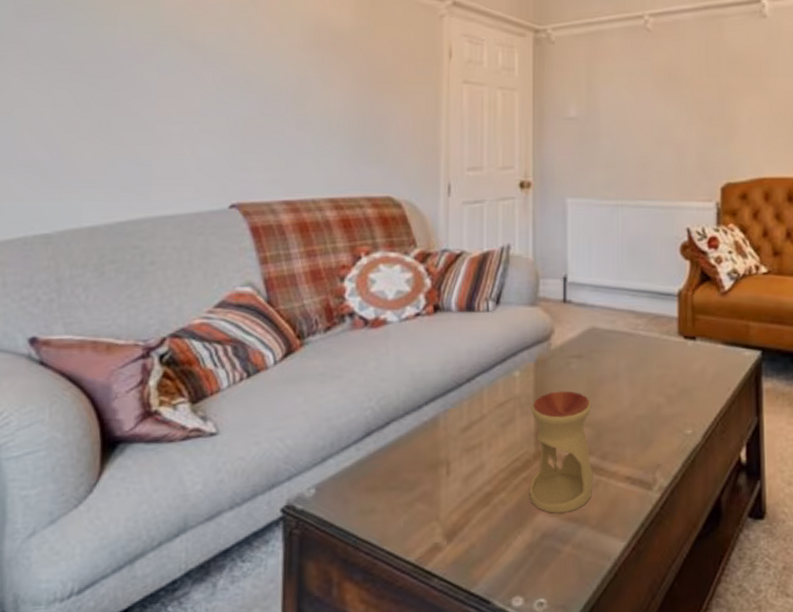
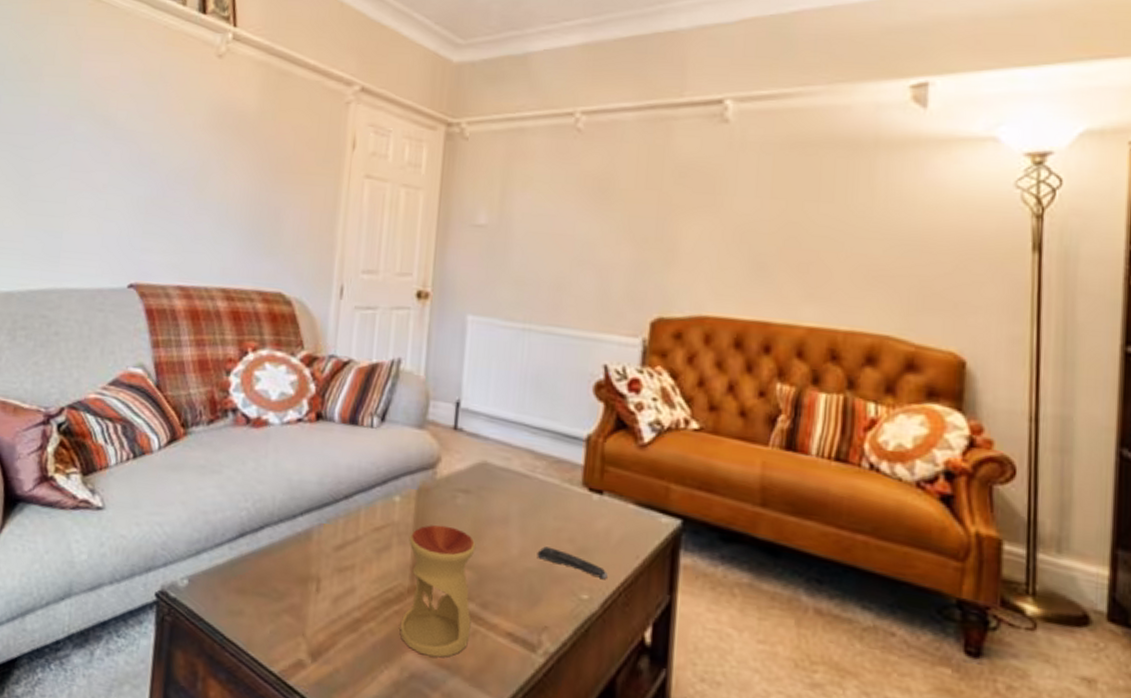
remote control: none [645,393,706,414] -> present [537,546,608,580]

